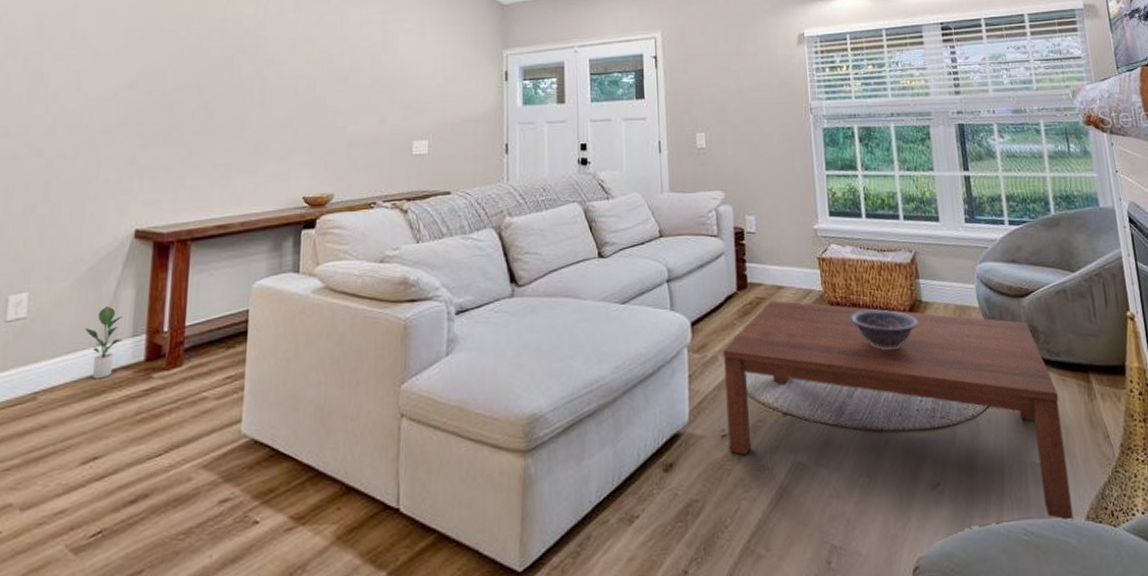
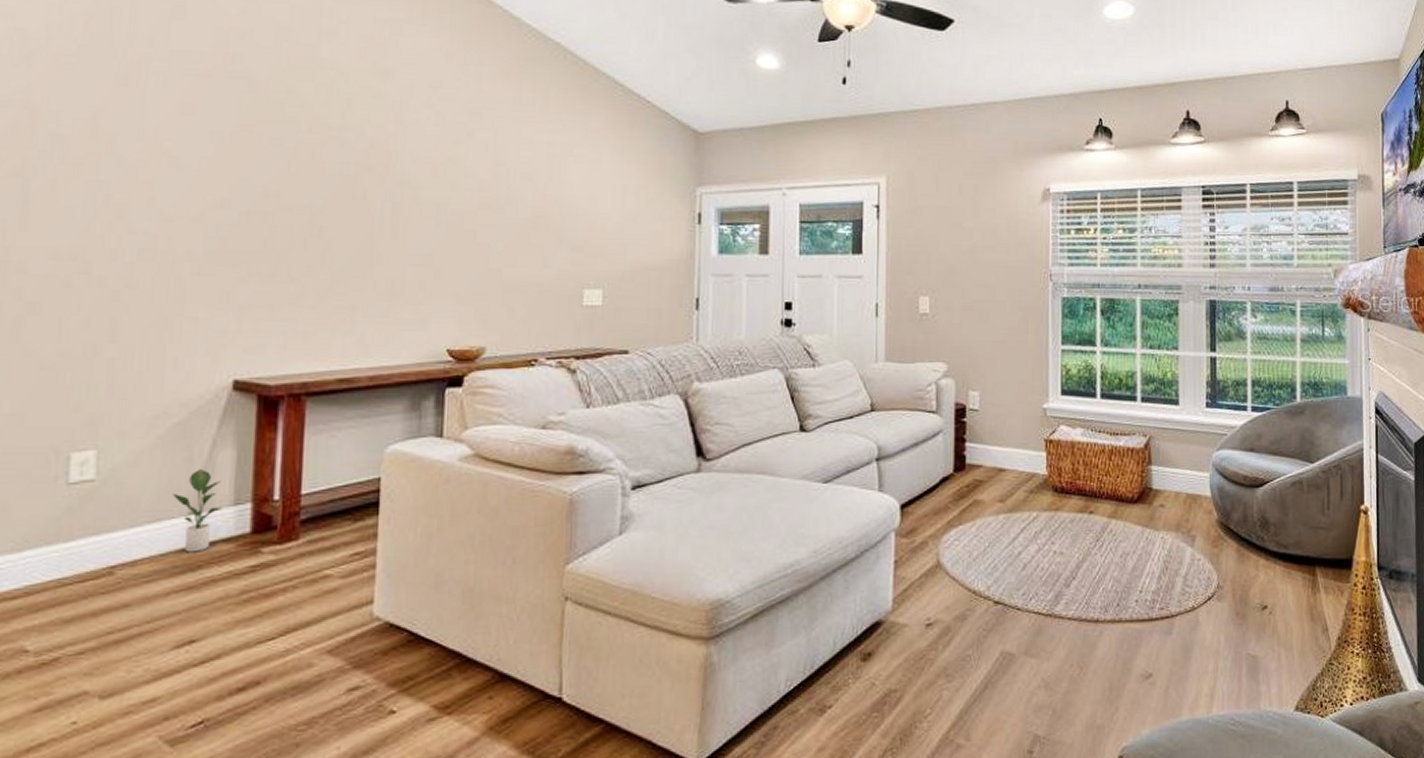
coffee table: present [722,300,1074,522] -> none [933,483,1282,712]
decorative bowl: present [849,309,919,351] -> none [1074,496,1147,539]

